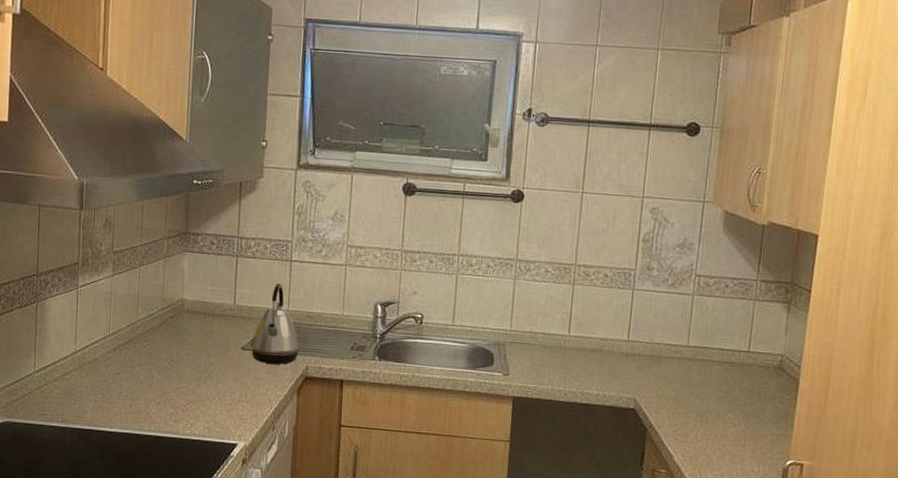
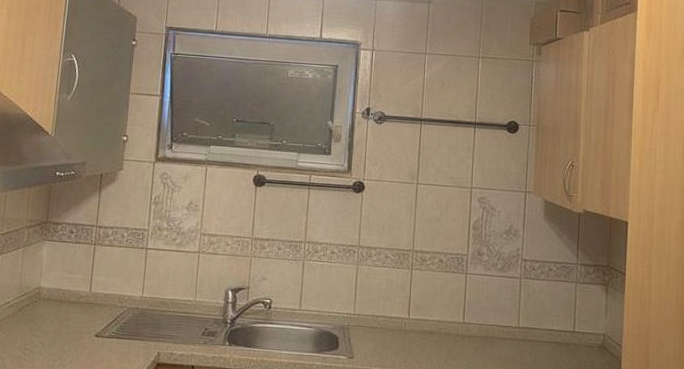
kettle: present [250,284,300,365] -> none [104,271,153,351]

